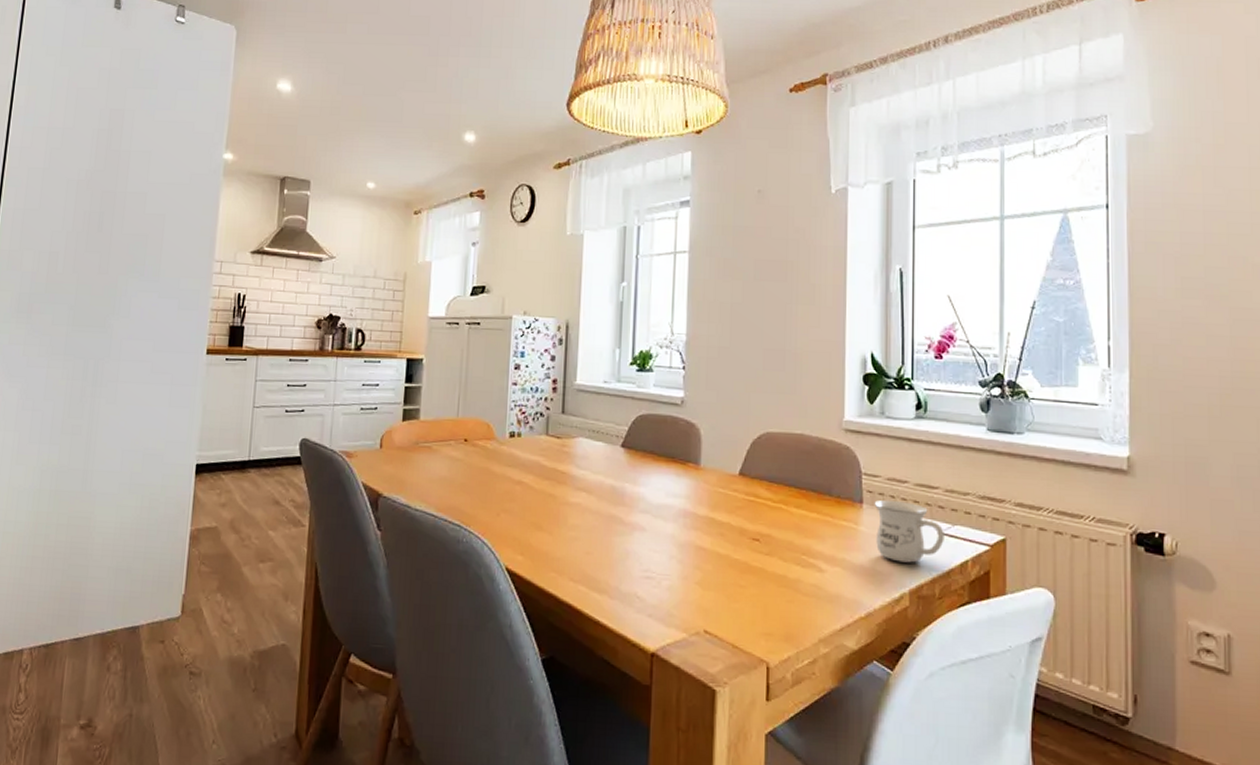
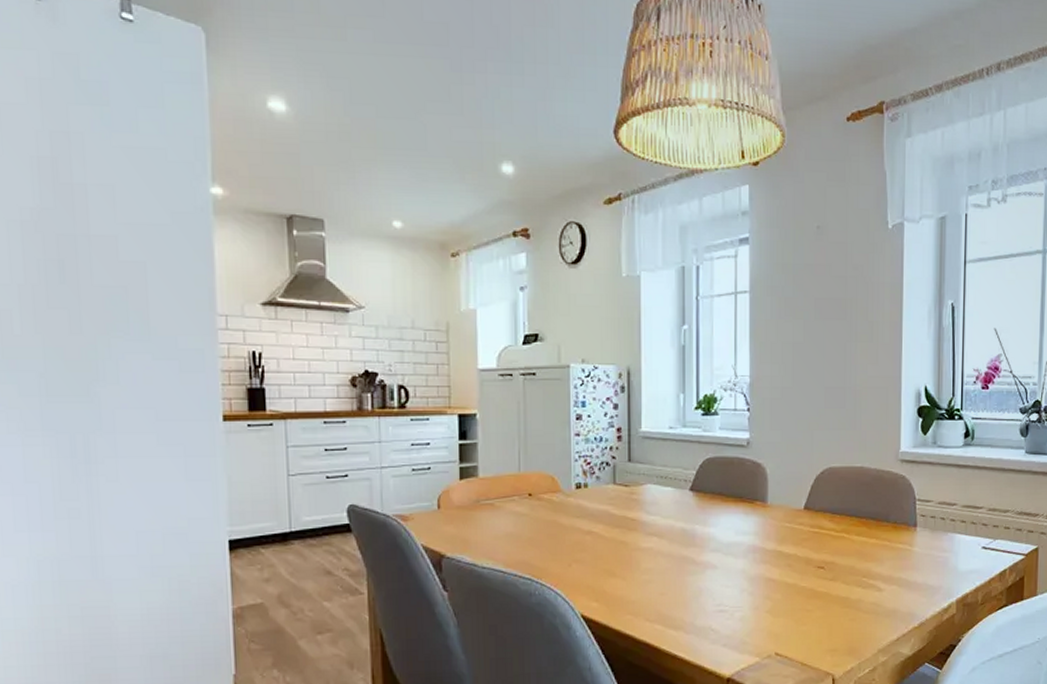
mug: present [874,499,944,563] -> none [926,521,987,576]

